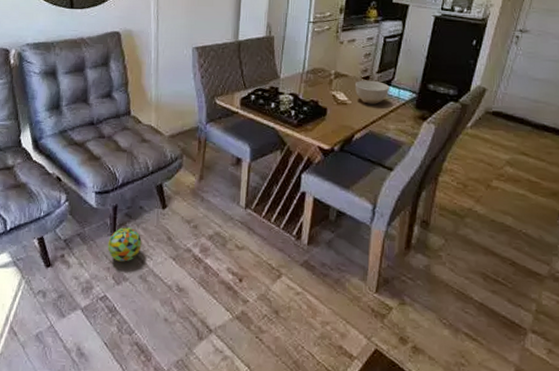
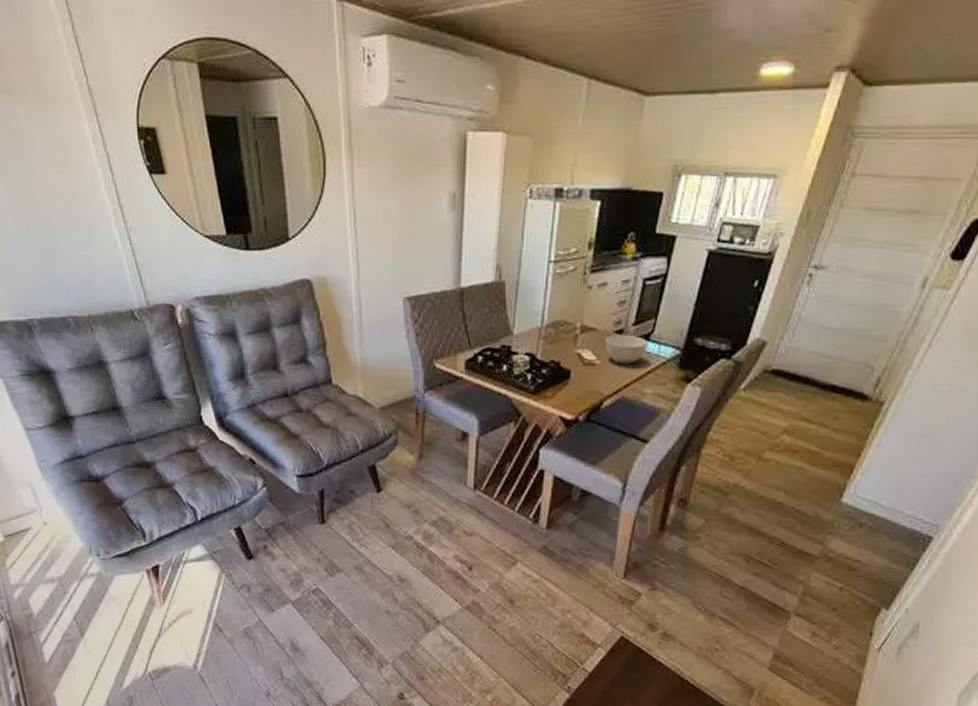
toy ball: present [107,226,142,262] -> none [316,513,355,552]

